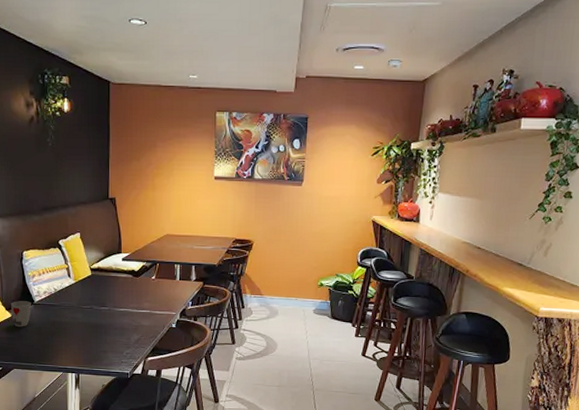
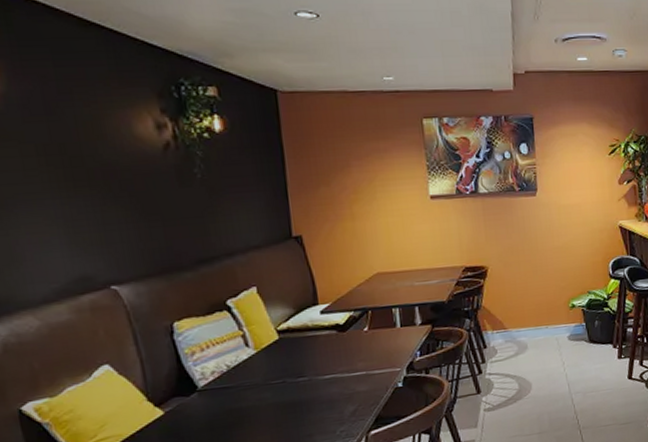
cup: present [11,301,31,327] -> none [162,388,195,427]

